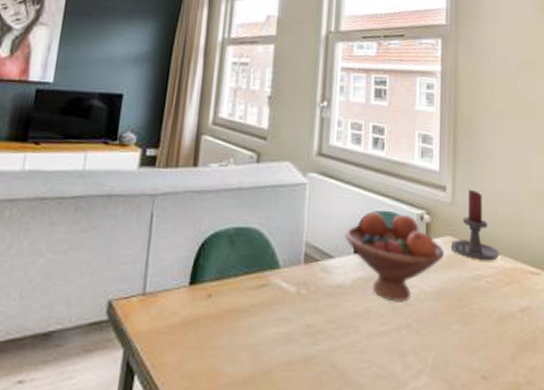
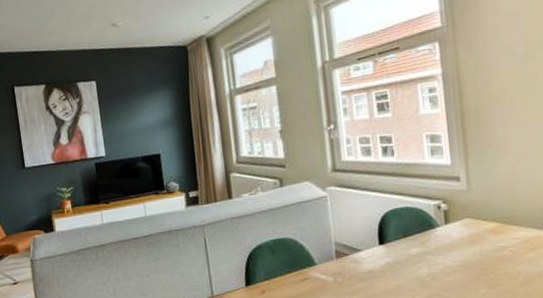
fruit bowl: present [345,212,444,302] -> none [368,206,465,278]
candle holder: present [450,189,500,261] -> none [470,175,522,234]

